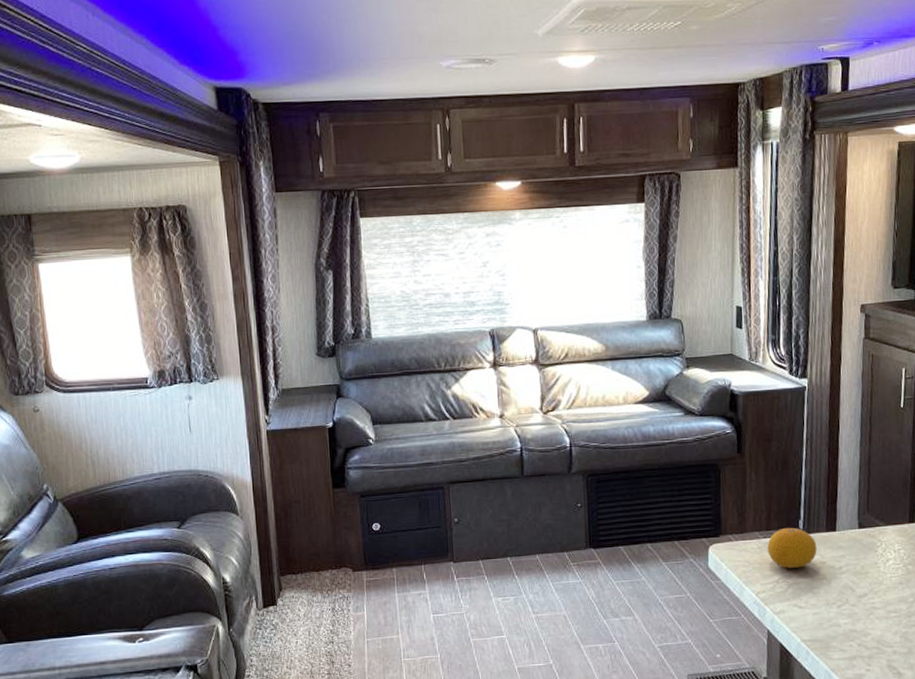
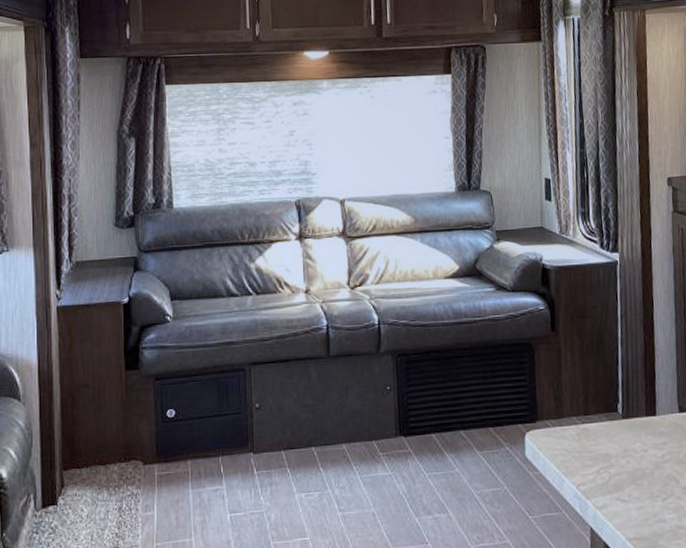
fruit: present [767,527,817,568] -> none [586,411,638,457]

